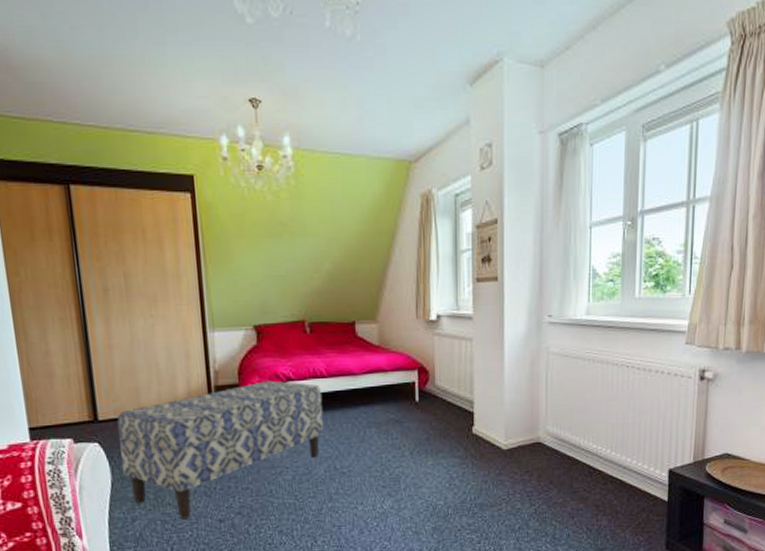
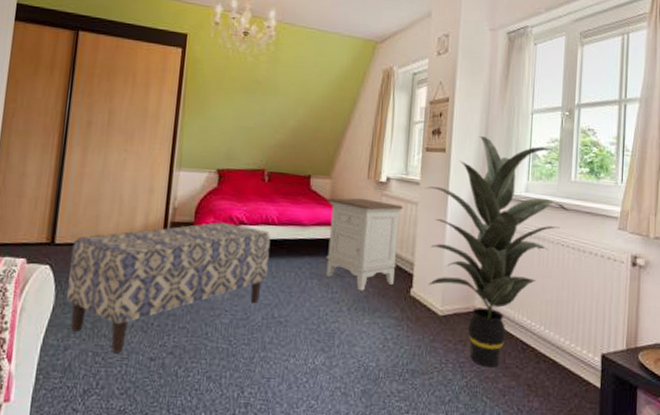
nightstand: none [375,339,457,434] -> present [326,198,403,291]
indoor plant: none [479,259,635,494] -> present [426,136,571,368]

